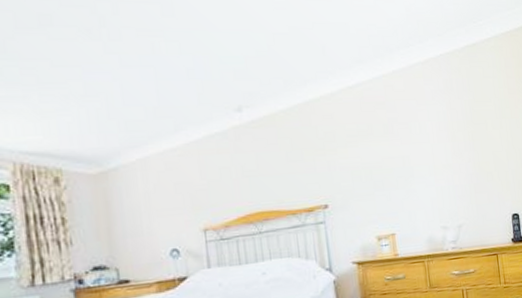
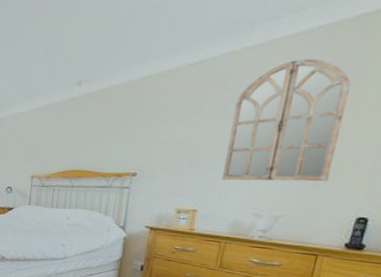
home mirror: none [398,81,484,199] -> present [221,58,351,182]

